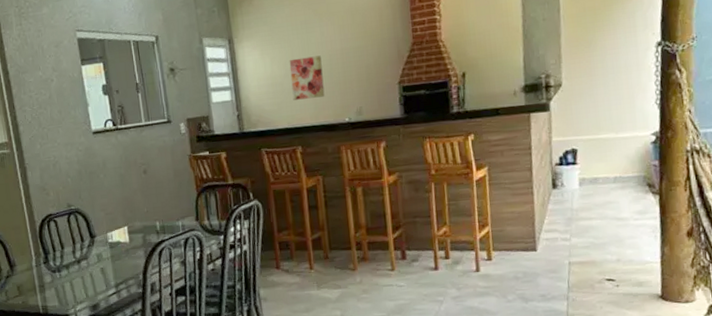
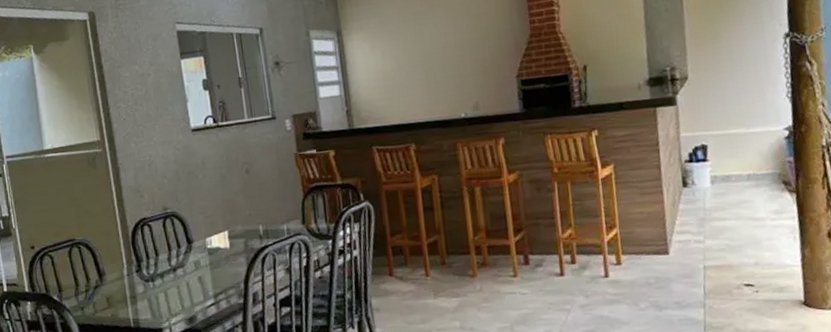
wall art: present [289,55,325,100] -> none [401,48,439,95]

